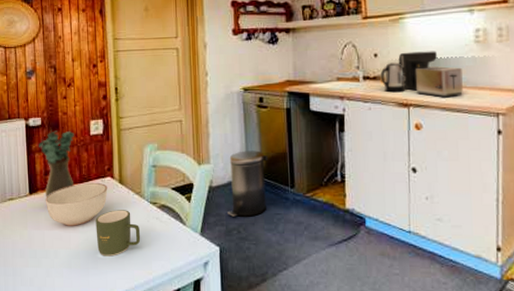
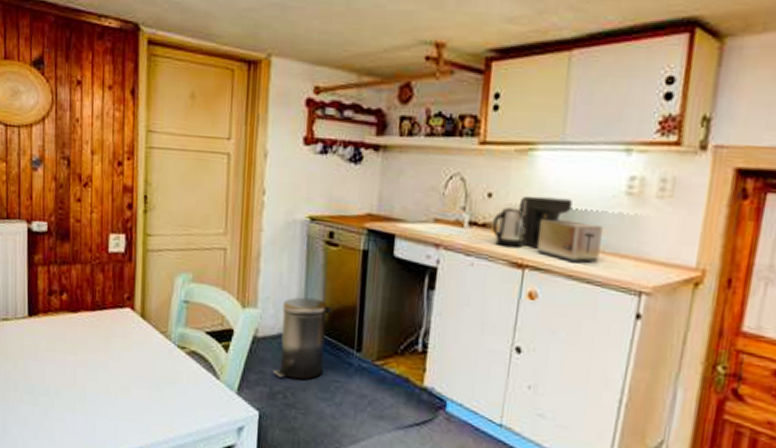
vase: present [38,128,75,199] -> none [42,237,89,325]
bowl: present [45,182,108,226] -> none [47,311,126,363]
mug: present [95,210,141,257] -> none [107,349,163,405]

